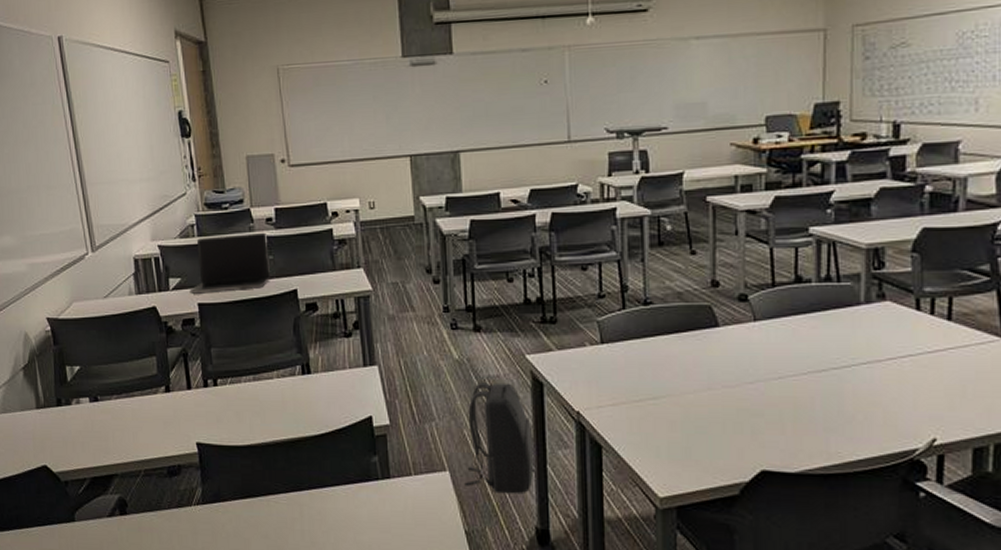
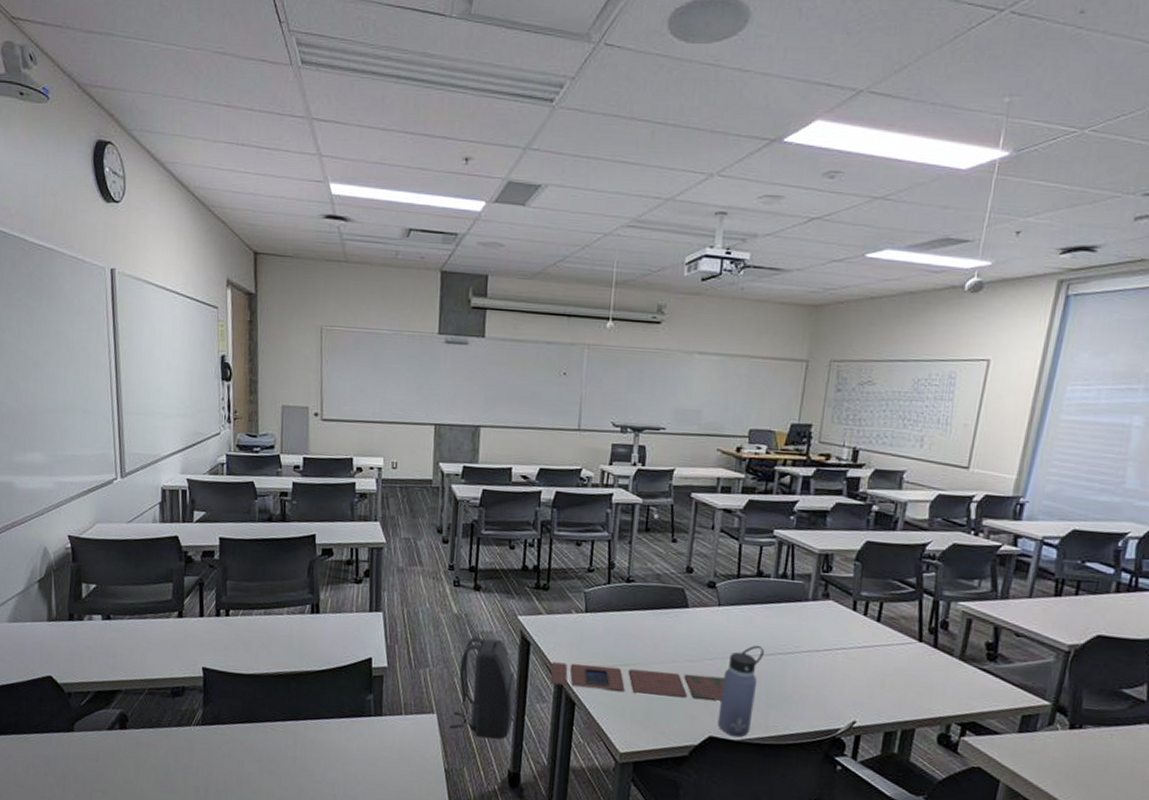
laptop computer: present [189,232,270,294] -> none [212,476,293,530]
papers: none [569,401,772,429] -> present [550,662,725,701]
water bottle: none [769,361,815,469] -> present [717,645,764,737]

